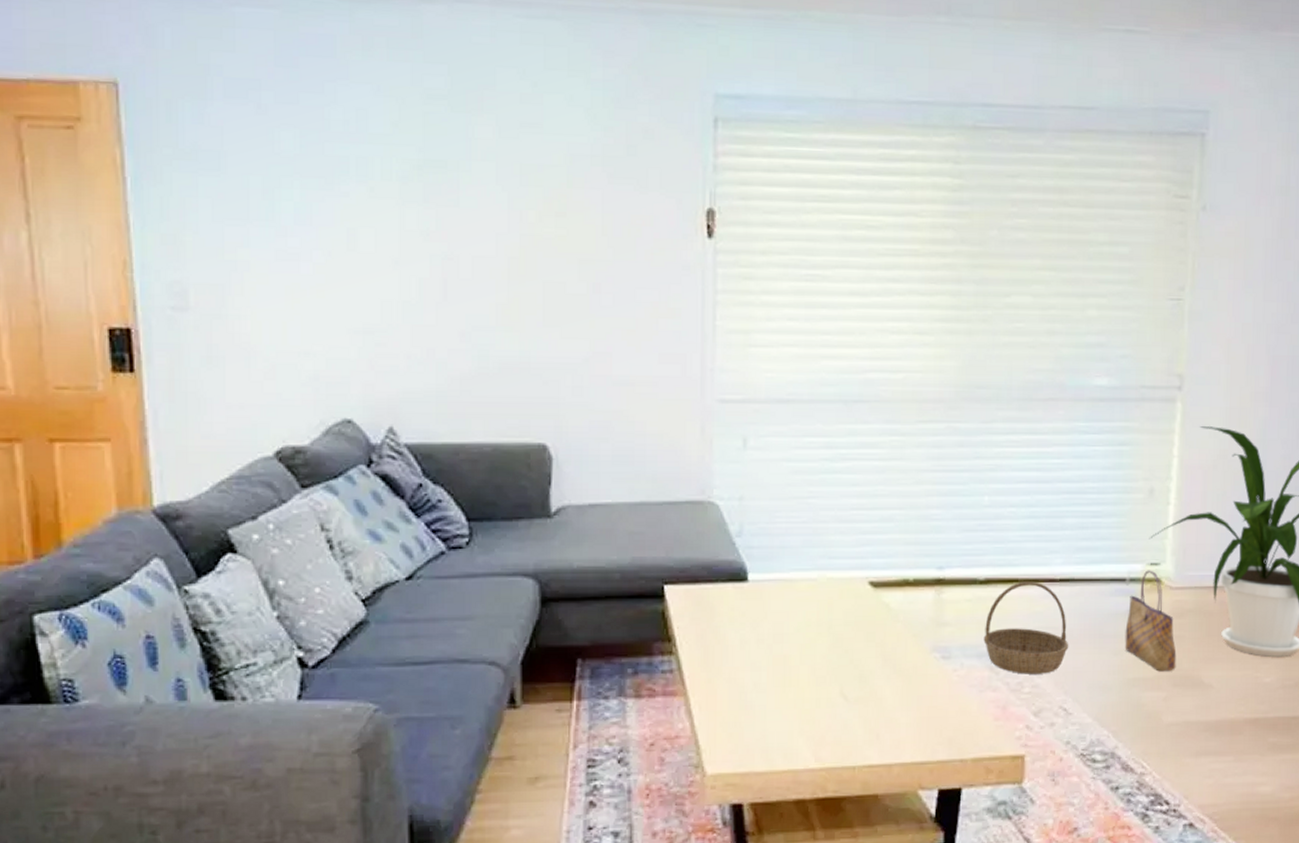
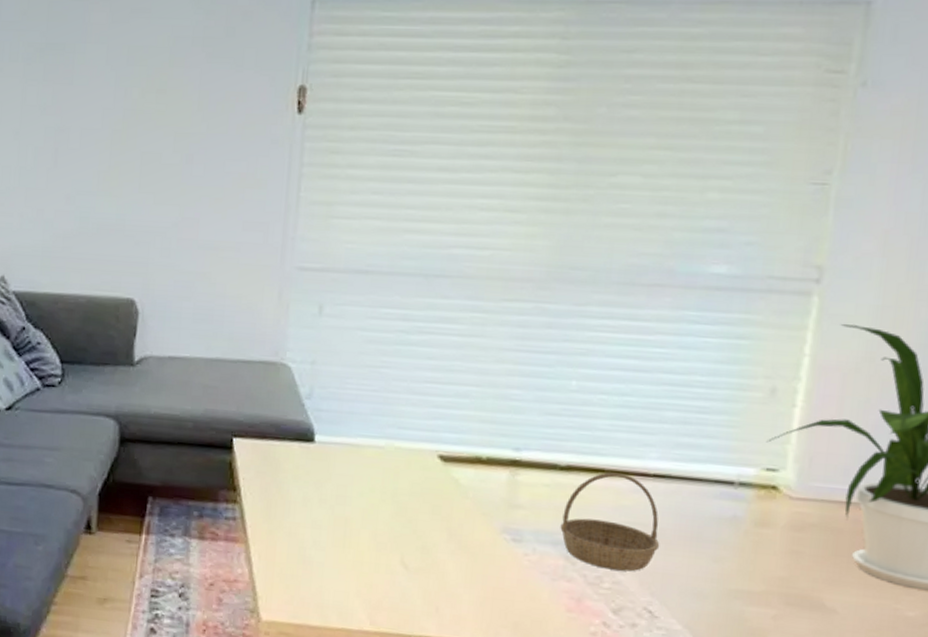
tote bag: present [1124,570,1177,672] -> none [727,475,793,587]

